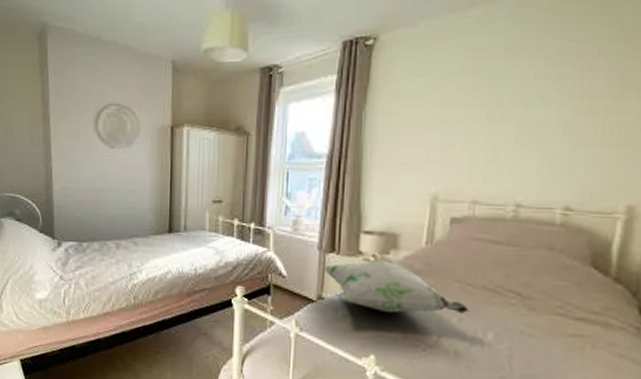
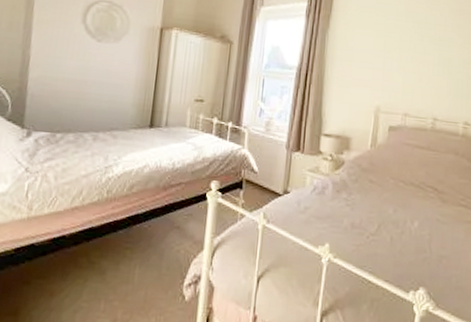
decorative pillow: present [323,260,469,314] -> none [289,159,401,206]

